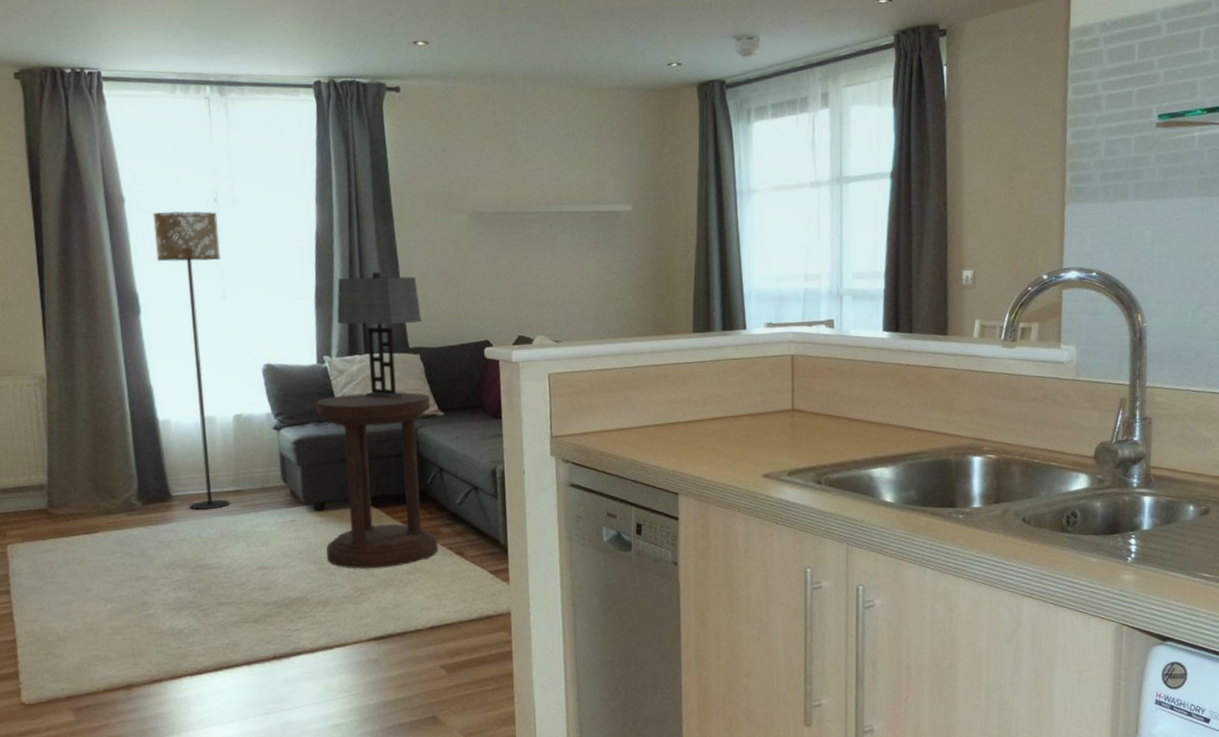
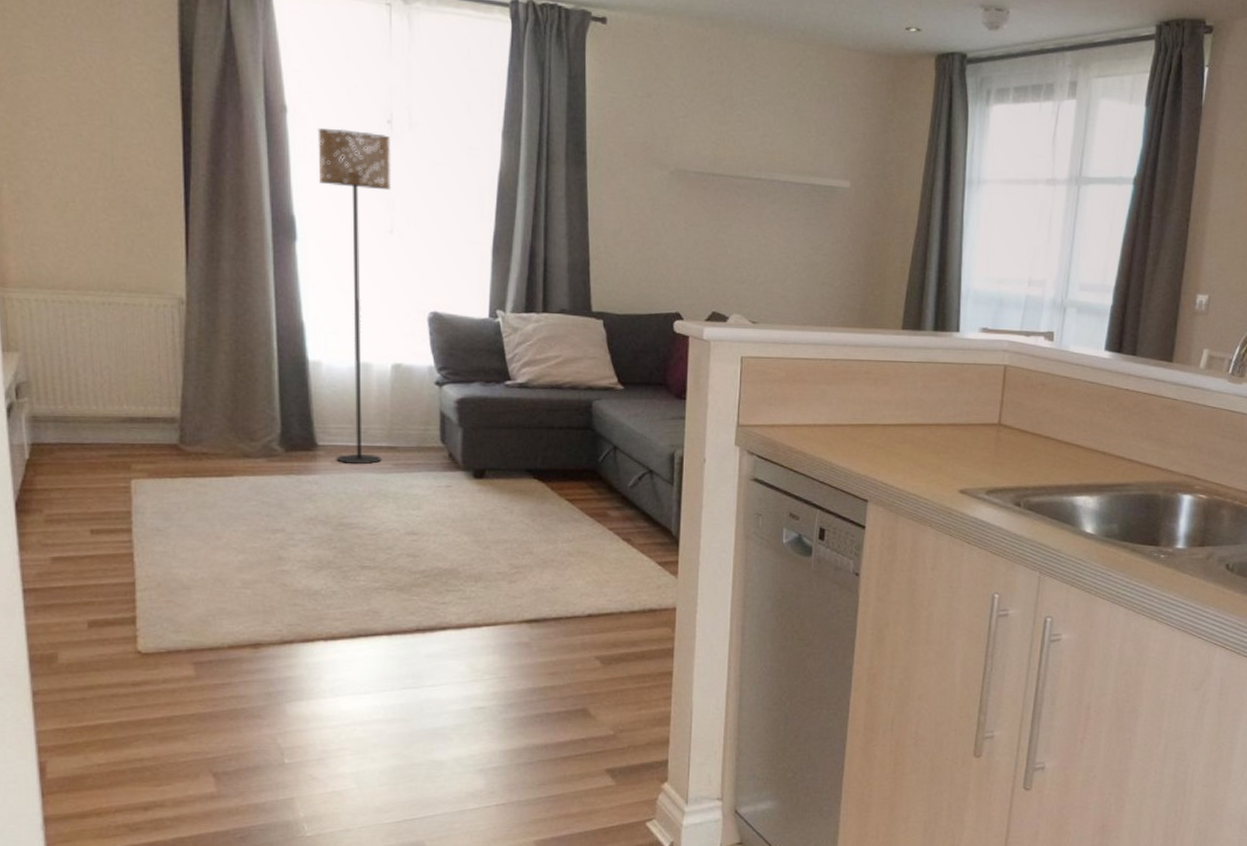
side table: present [316,392,439,569] -> none [483,355,610,547]
table lamp: present [336,271,421,399] -> none [515,223,608,365]

